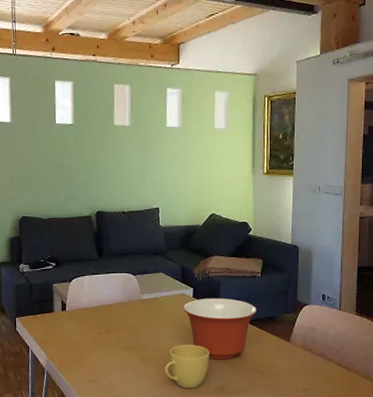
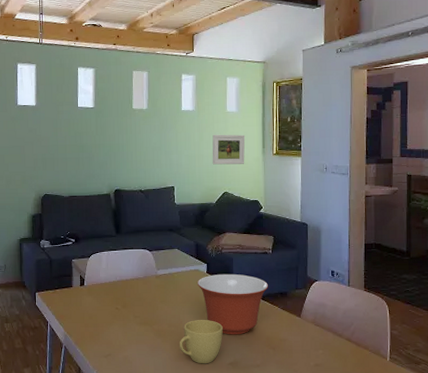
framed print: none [199,152,234,185] -> present [212,134,245,165]

